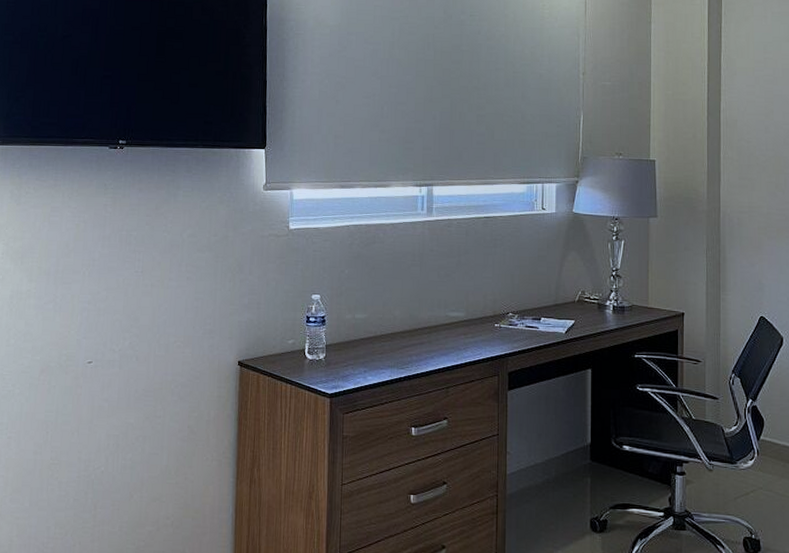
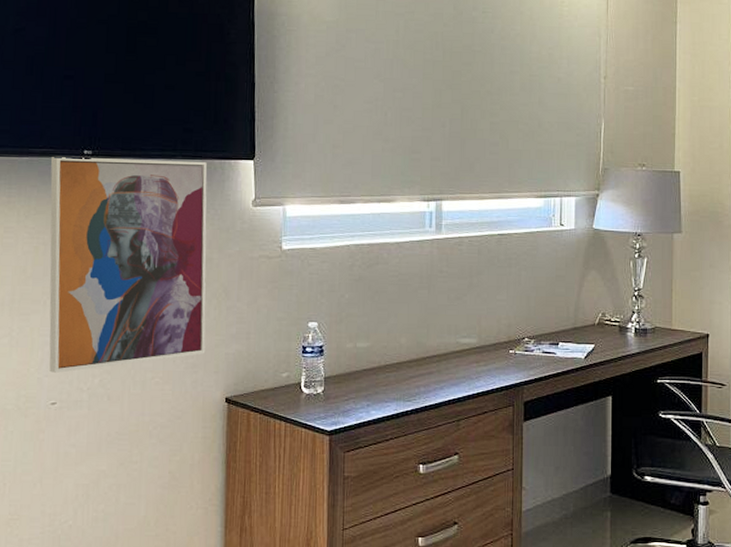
wall art: none [87,146,225,335] -> present [49,157,207,373]

